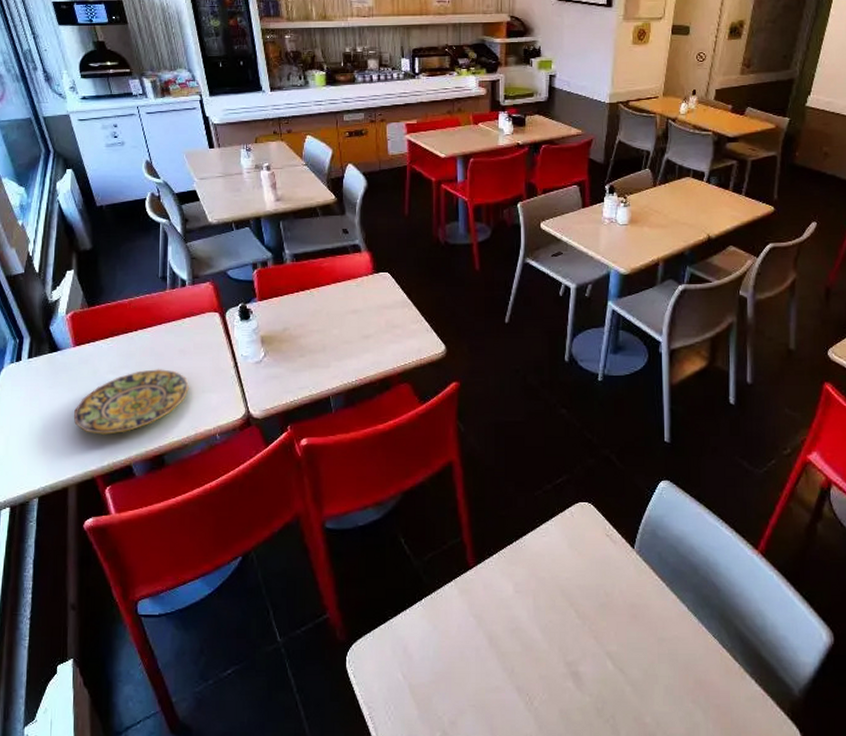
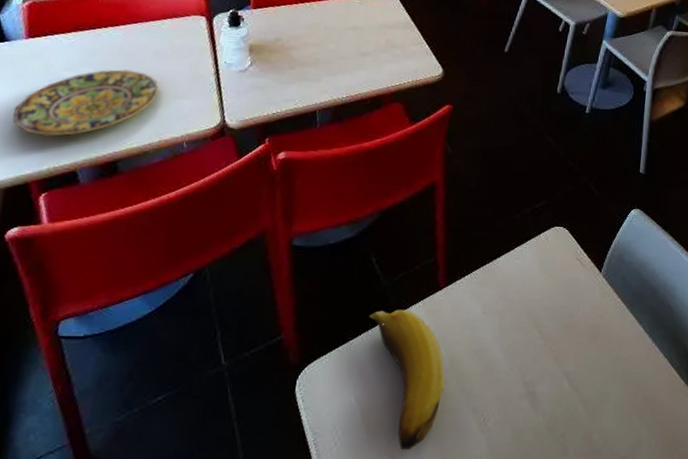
banana: none [404,589,486,727] -> present [368,309,445,451]

